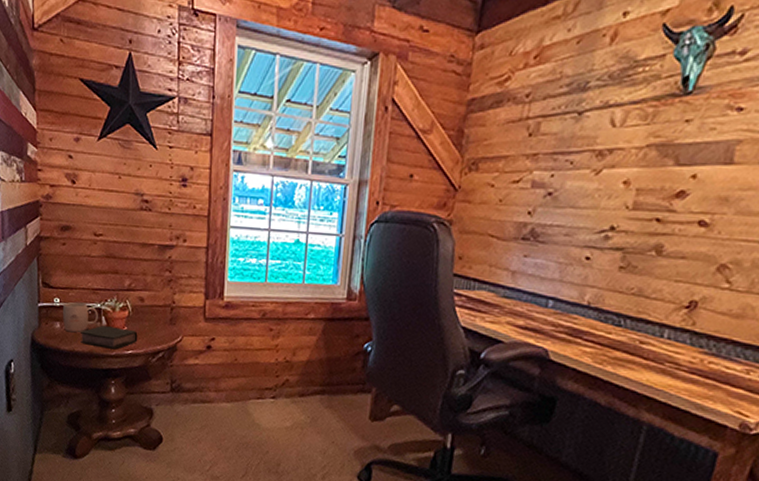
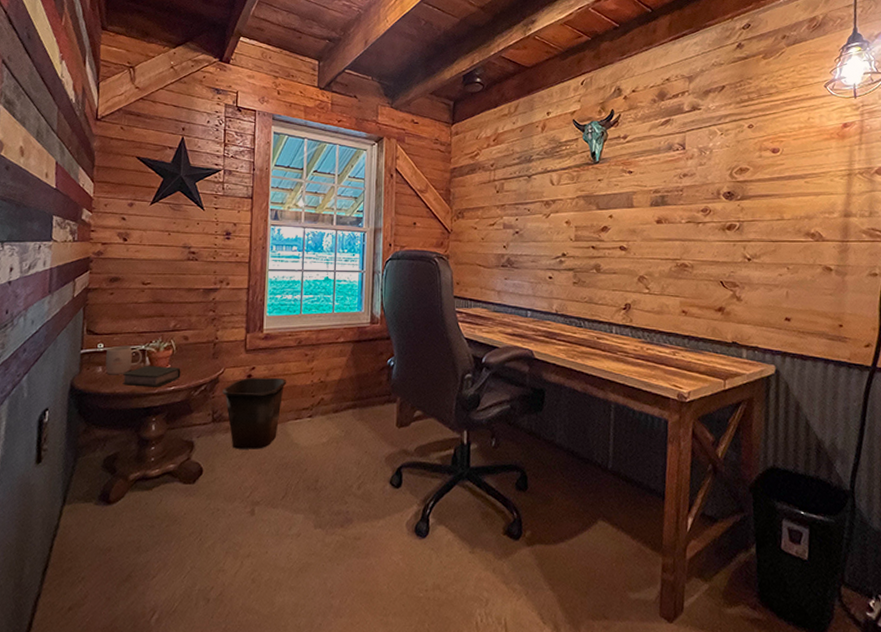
waste bin: none [180,349,249,425] -> present [221,377,287,449]

